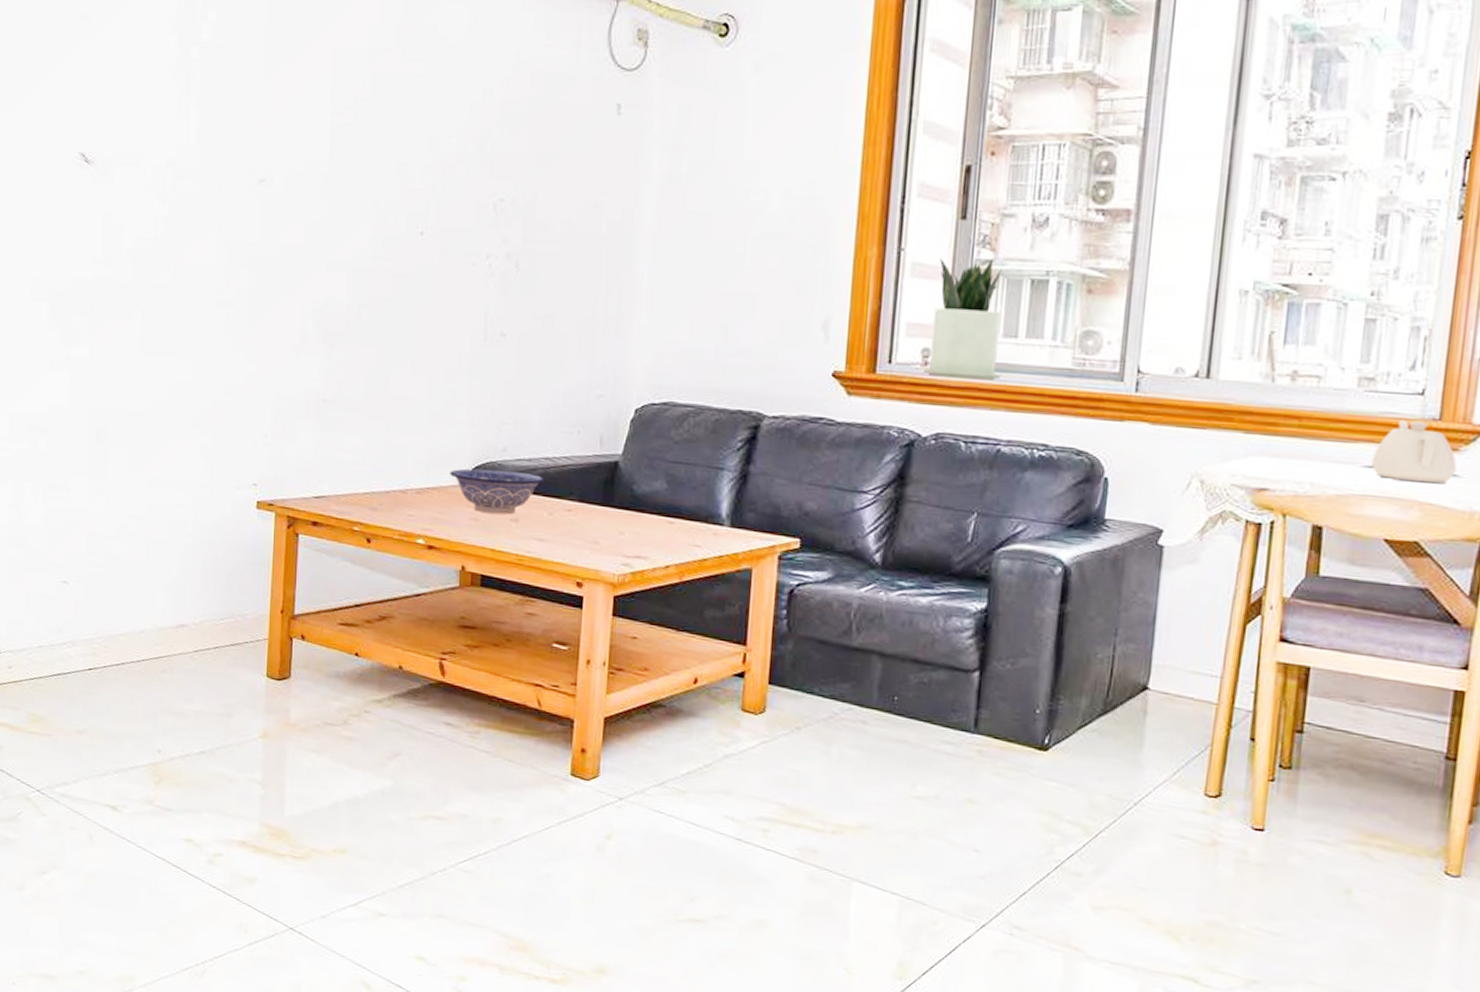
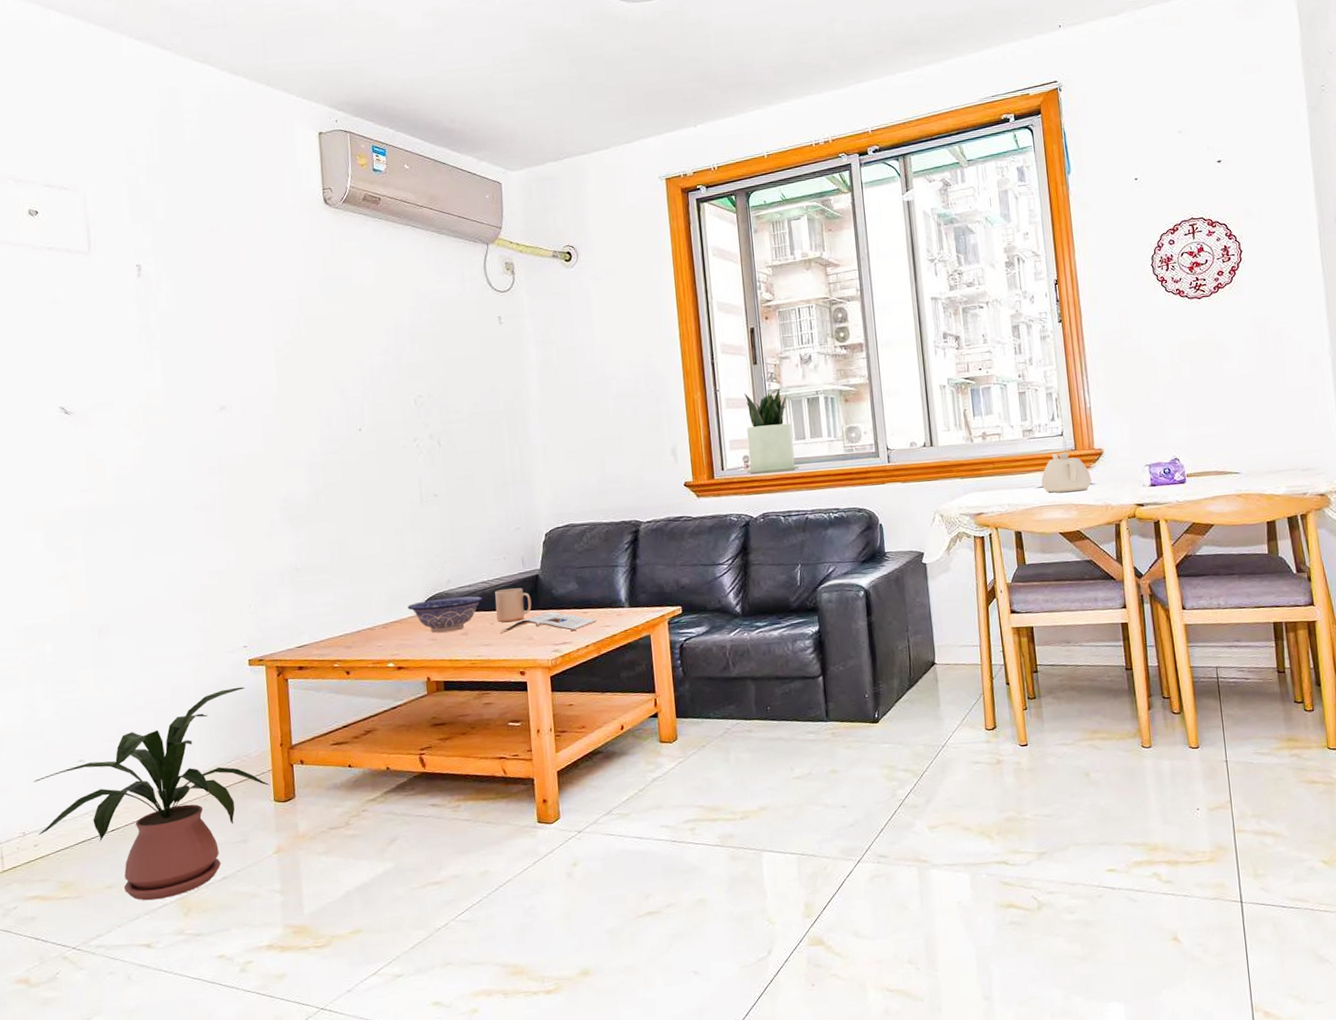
house plant: none [13,531,264,760] -> present [33,686,270,901]
mug: none [557,472,605,516] -> present [495,588,532,622]
magazine: none [559,513,685,544] -> present [500,612,597,634]

